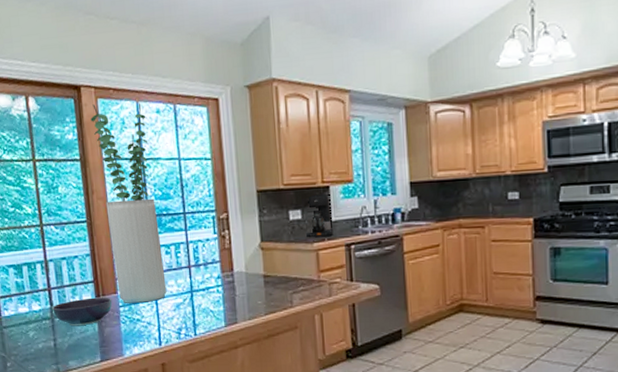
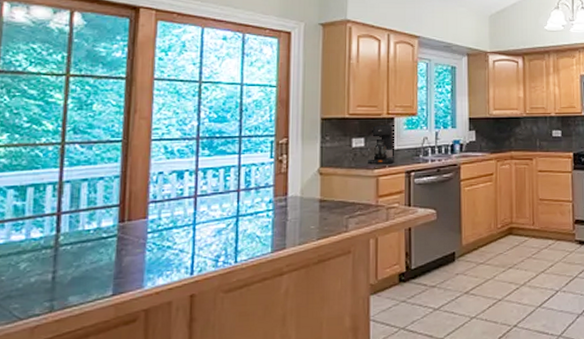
bowl: present [51,297,112,326] -> none [57,222,139,256]
vase: present [90,103,167,303] -> none [146,26,211,229]

